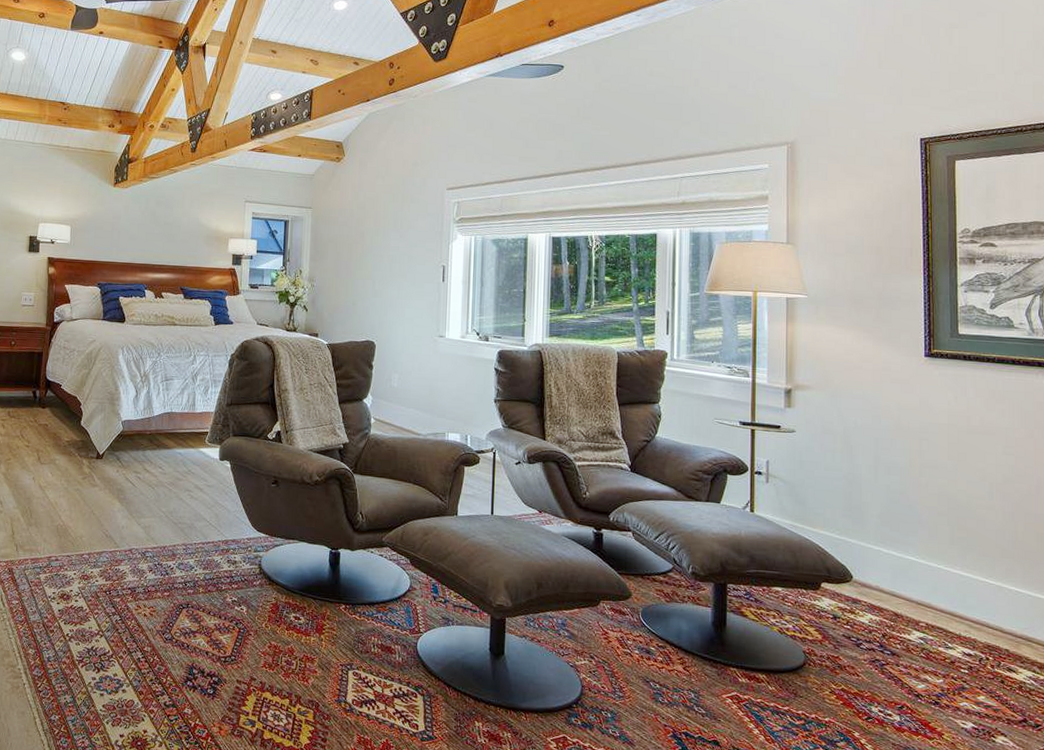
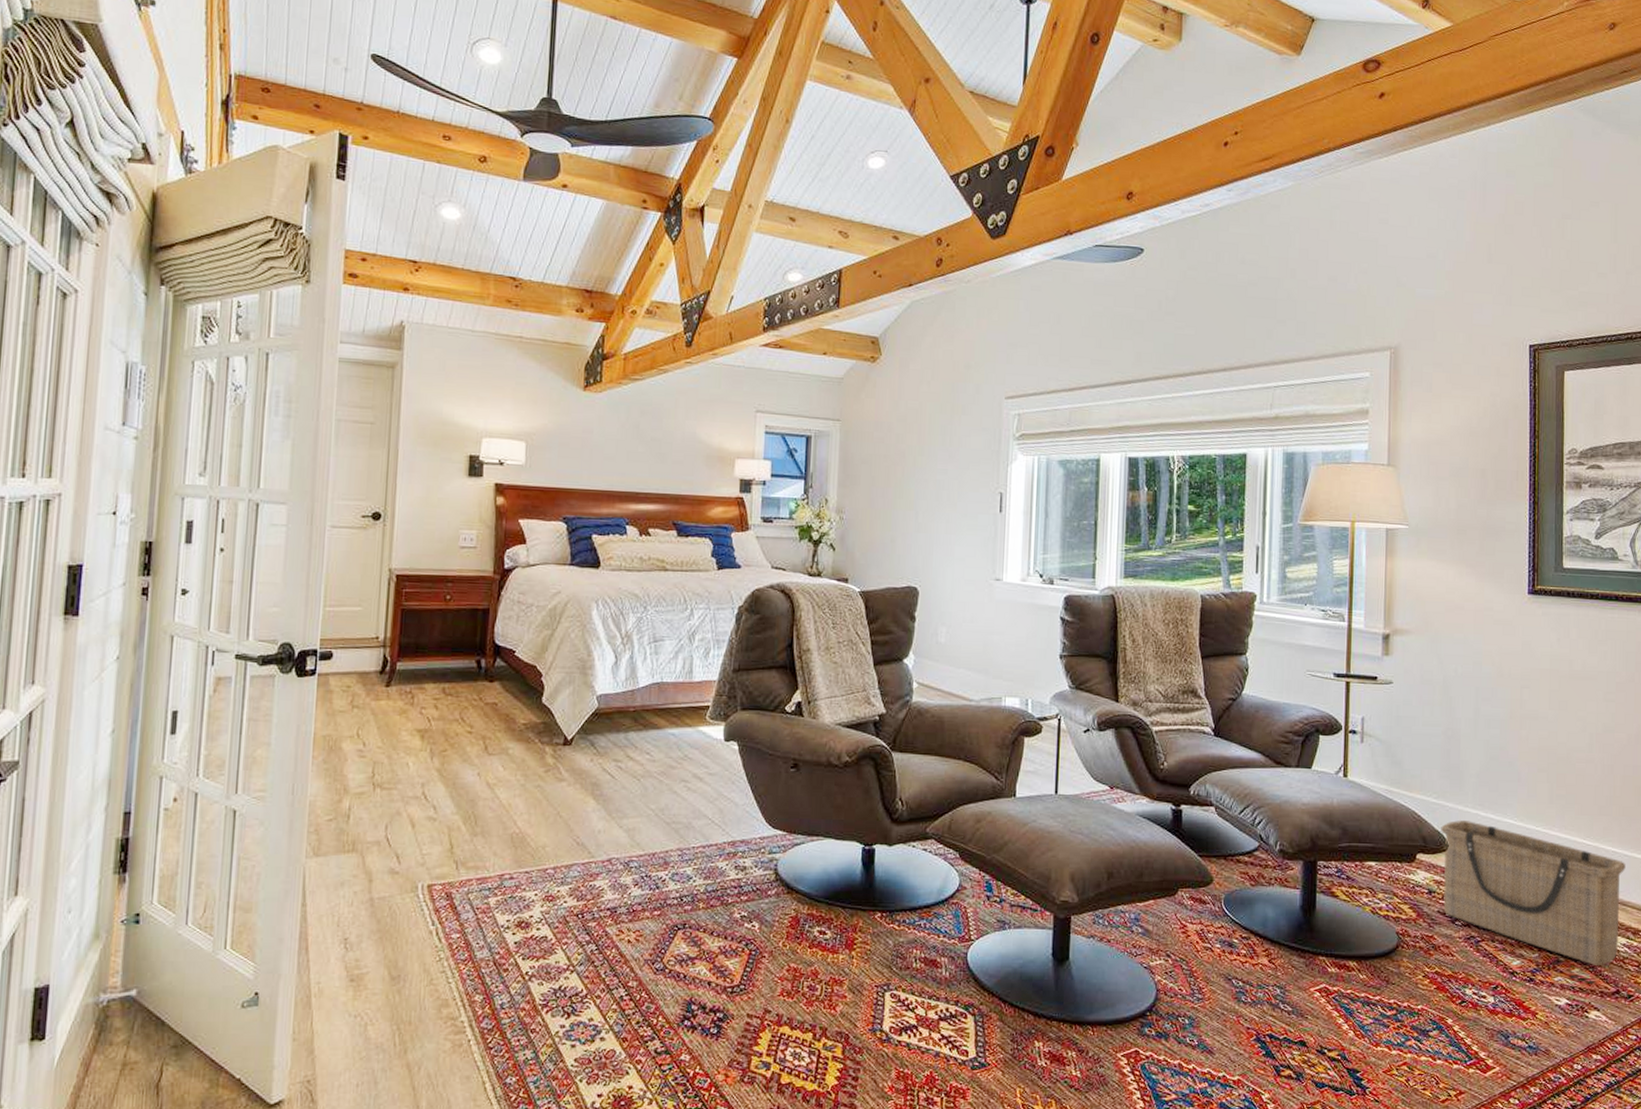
basket: none [844,555,1030,695] -> present [1441,820,1626,965]

